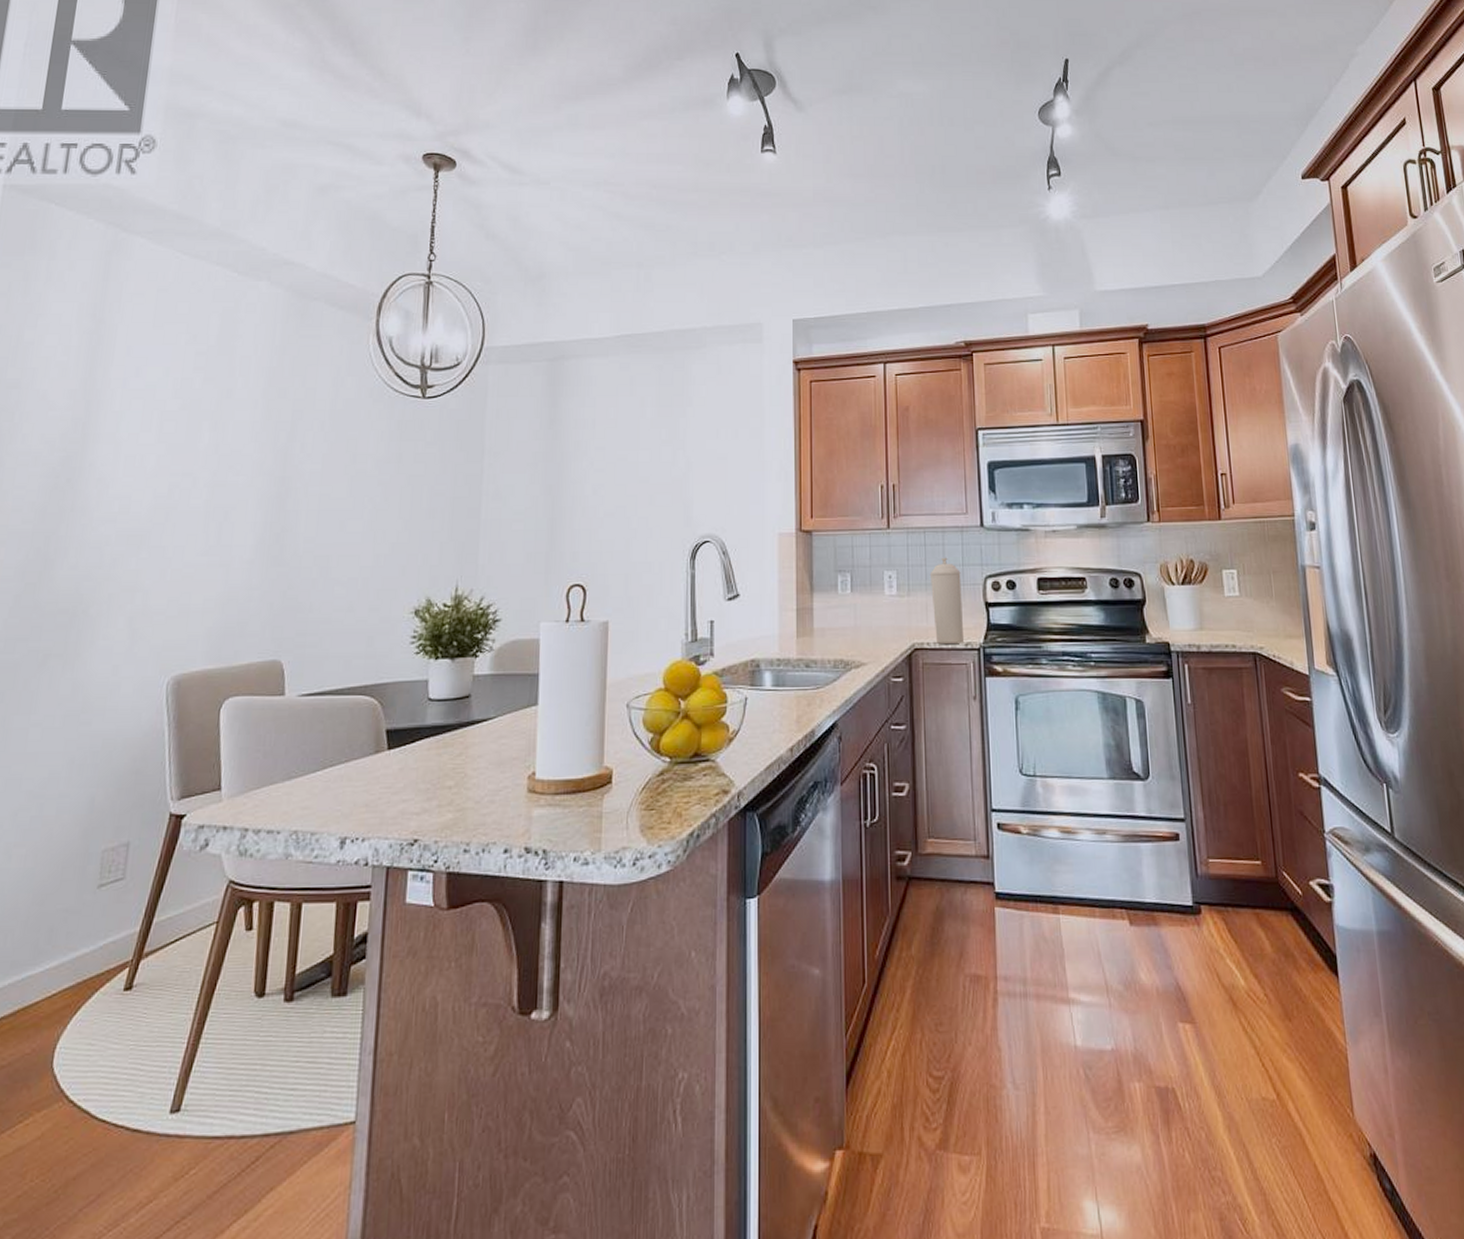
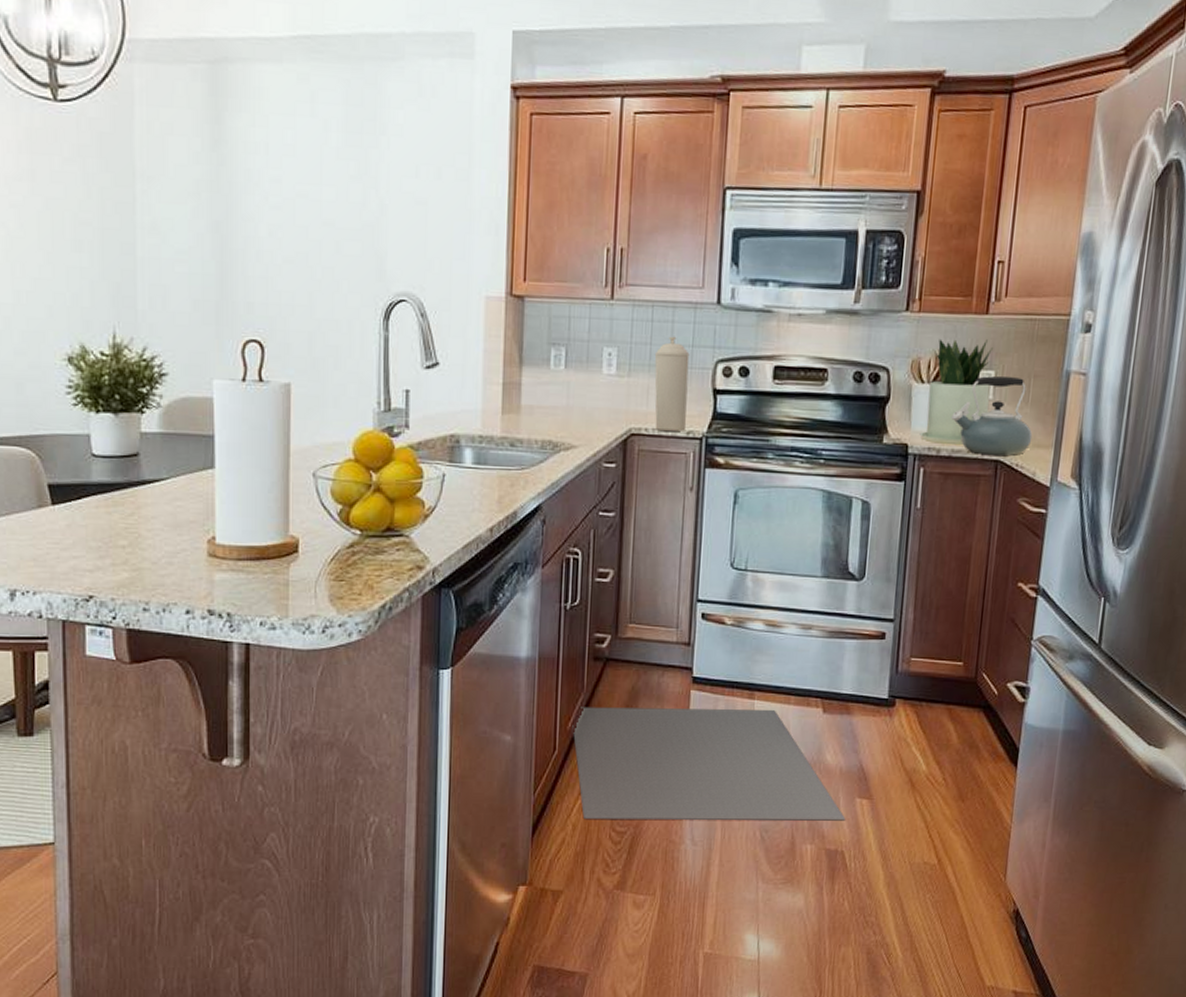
door mat: none [880,925,1171,1064] -> present [572,707,846,821]
planter: none [1178,542,1238,640] -> present [919,338,993,444]
kettle: none [1205,573,1283,649] -> present [951,376,1033,457]

